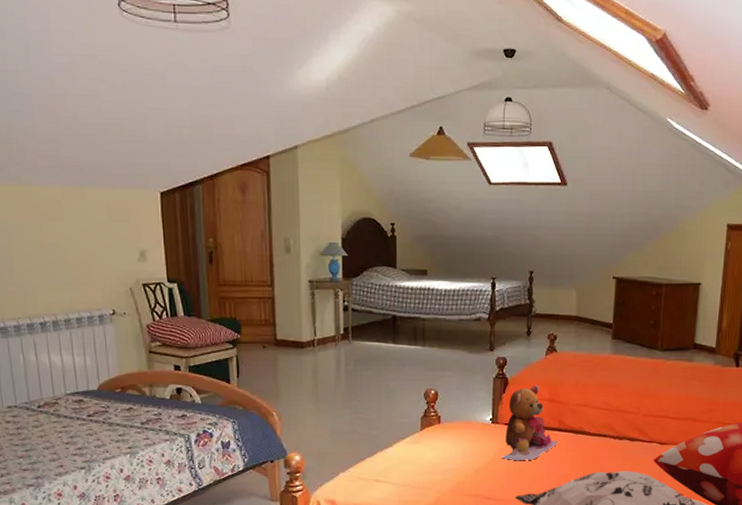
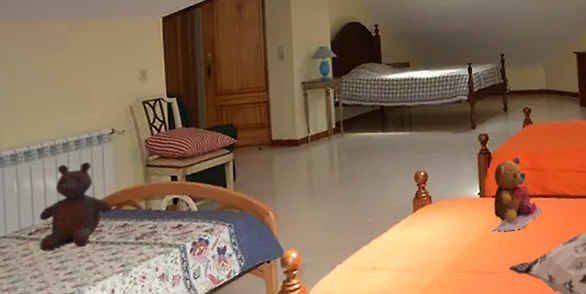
teddy bear: none [47,341,116,425] -> present [39,161,112,252]

